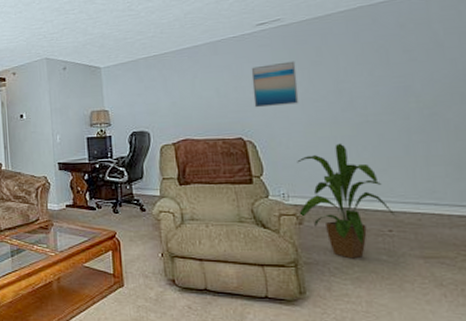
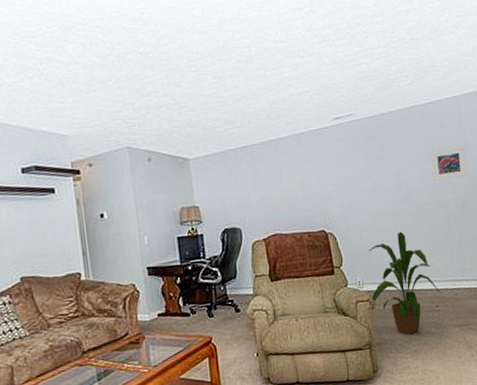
wall art: present [251,61,299,108] -> none [330,155,370,201]
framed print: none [384,49,440,88] -> present [431,147,468,180]

